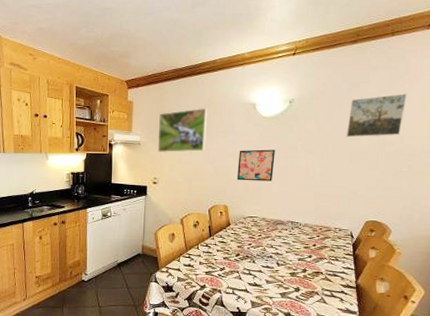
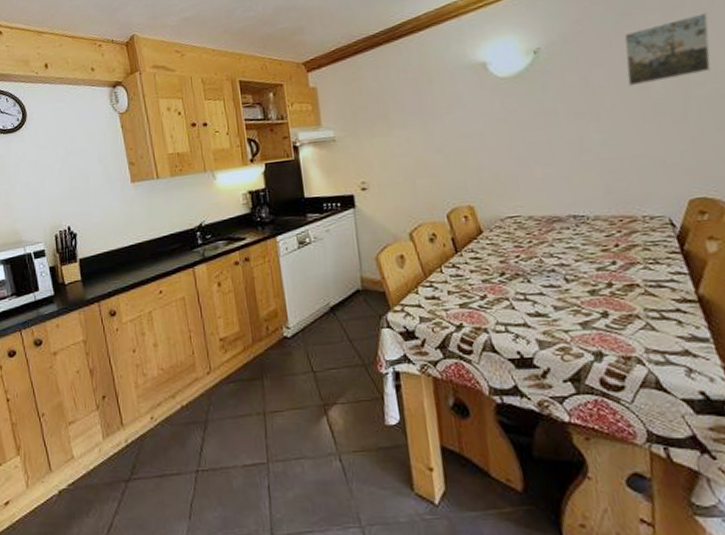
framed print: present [157,107,208,153] -> none [354,79,426,147]
wall art: present [237,149,275,182] -> none [475,119,532,169]

